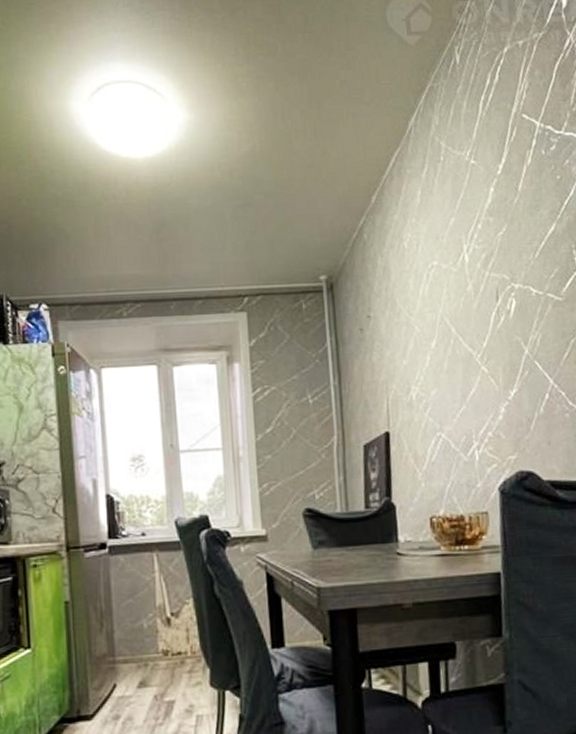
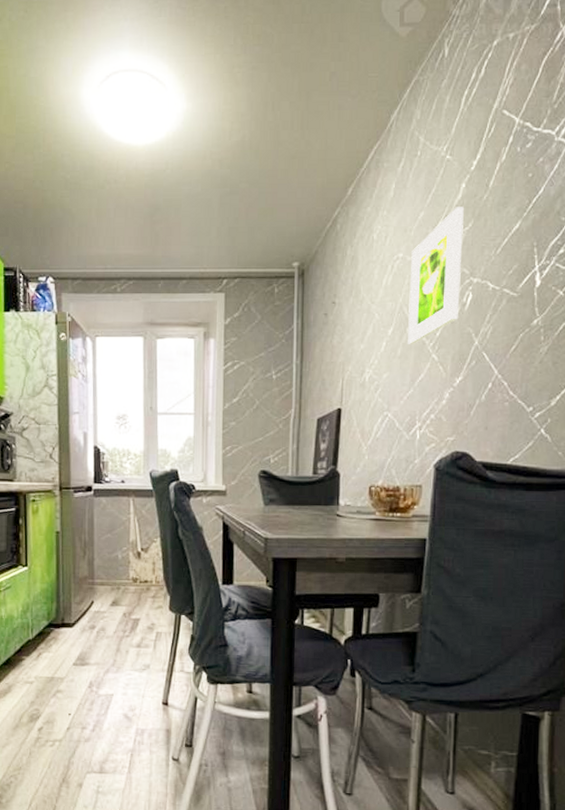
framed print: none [446,211,504,357] -> present [408,207,464,344]

